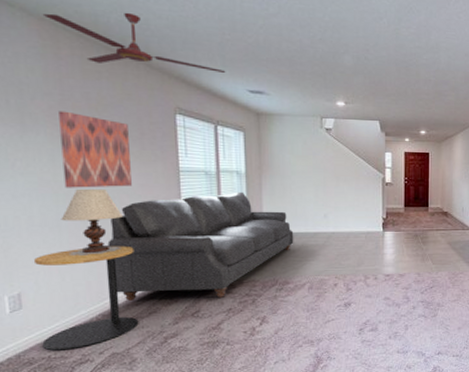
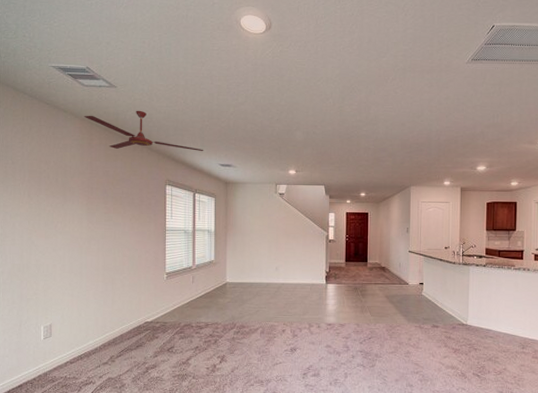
side table: present [34,245,139,351] -> none [62,289,130,372]
wall art: present [58,111,132,188] -> none [87,185,132,244]
table lamp: present [61,188,123,256] -> none [82,244,124,297]
sofa: present [107,191,294,302] -> none [112,247,250,337]

